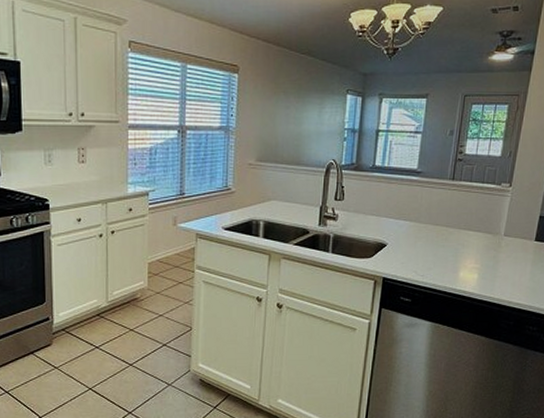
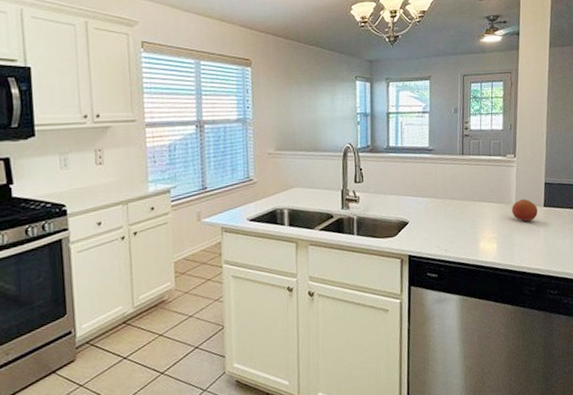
fruit: none [499,230,528,254] -> present [512,198,538,222]

